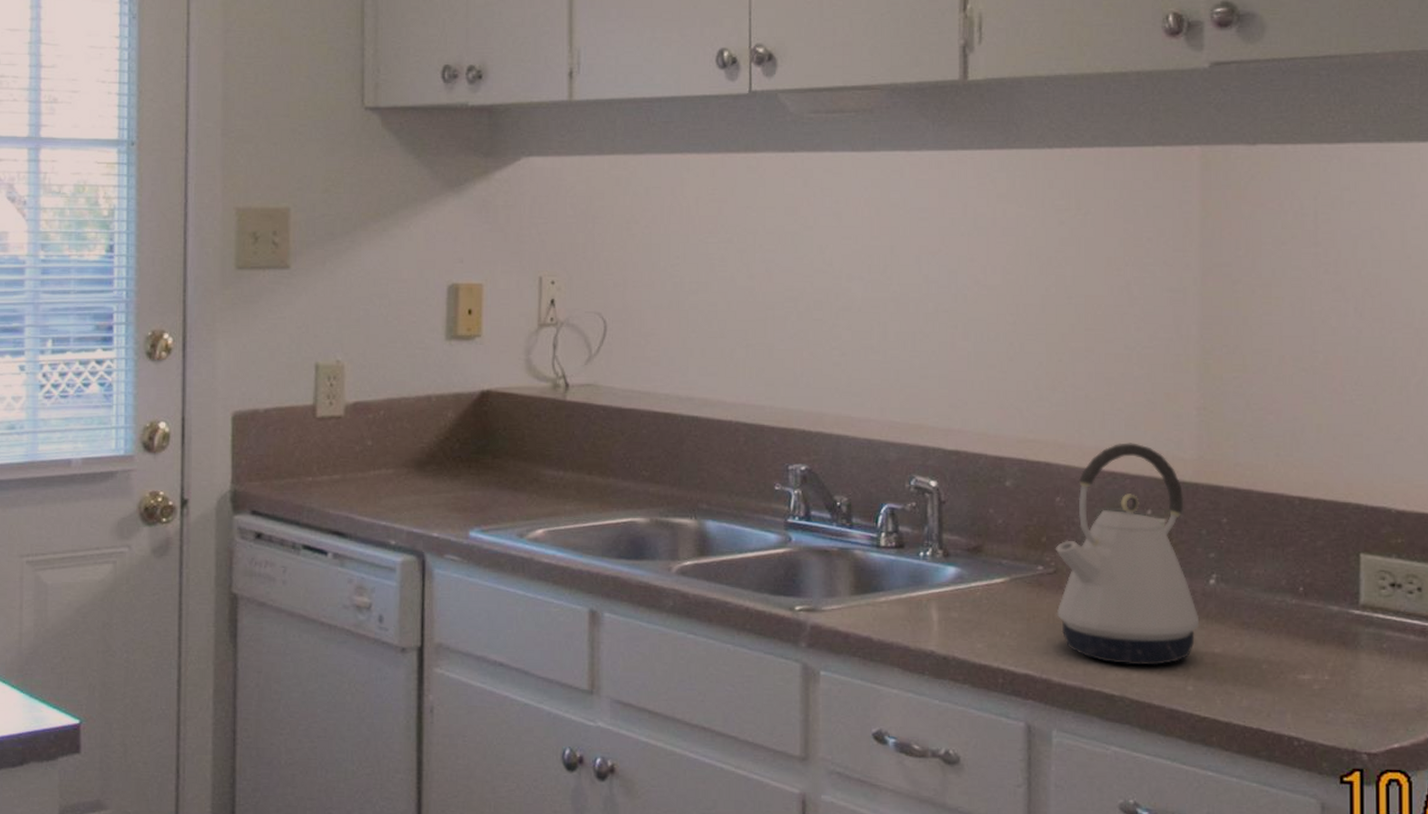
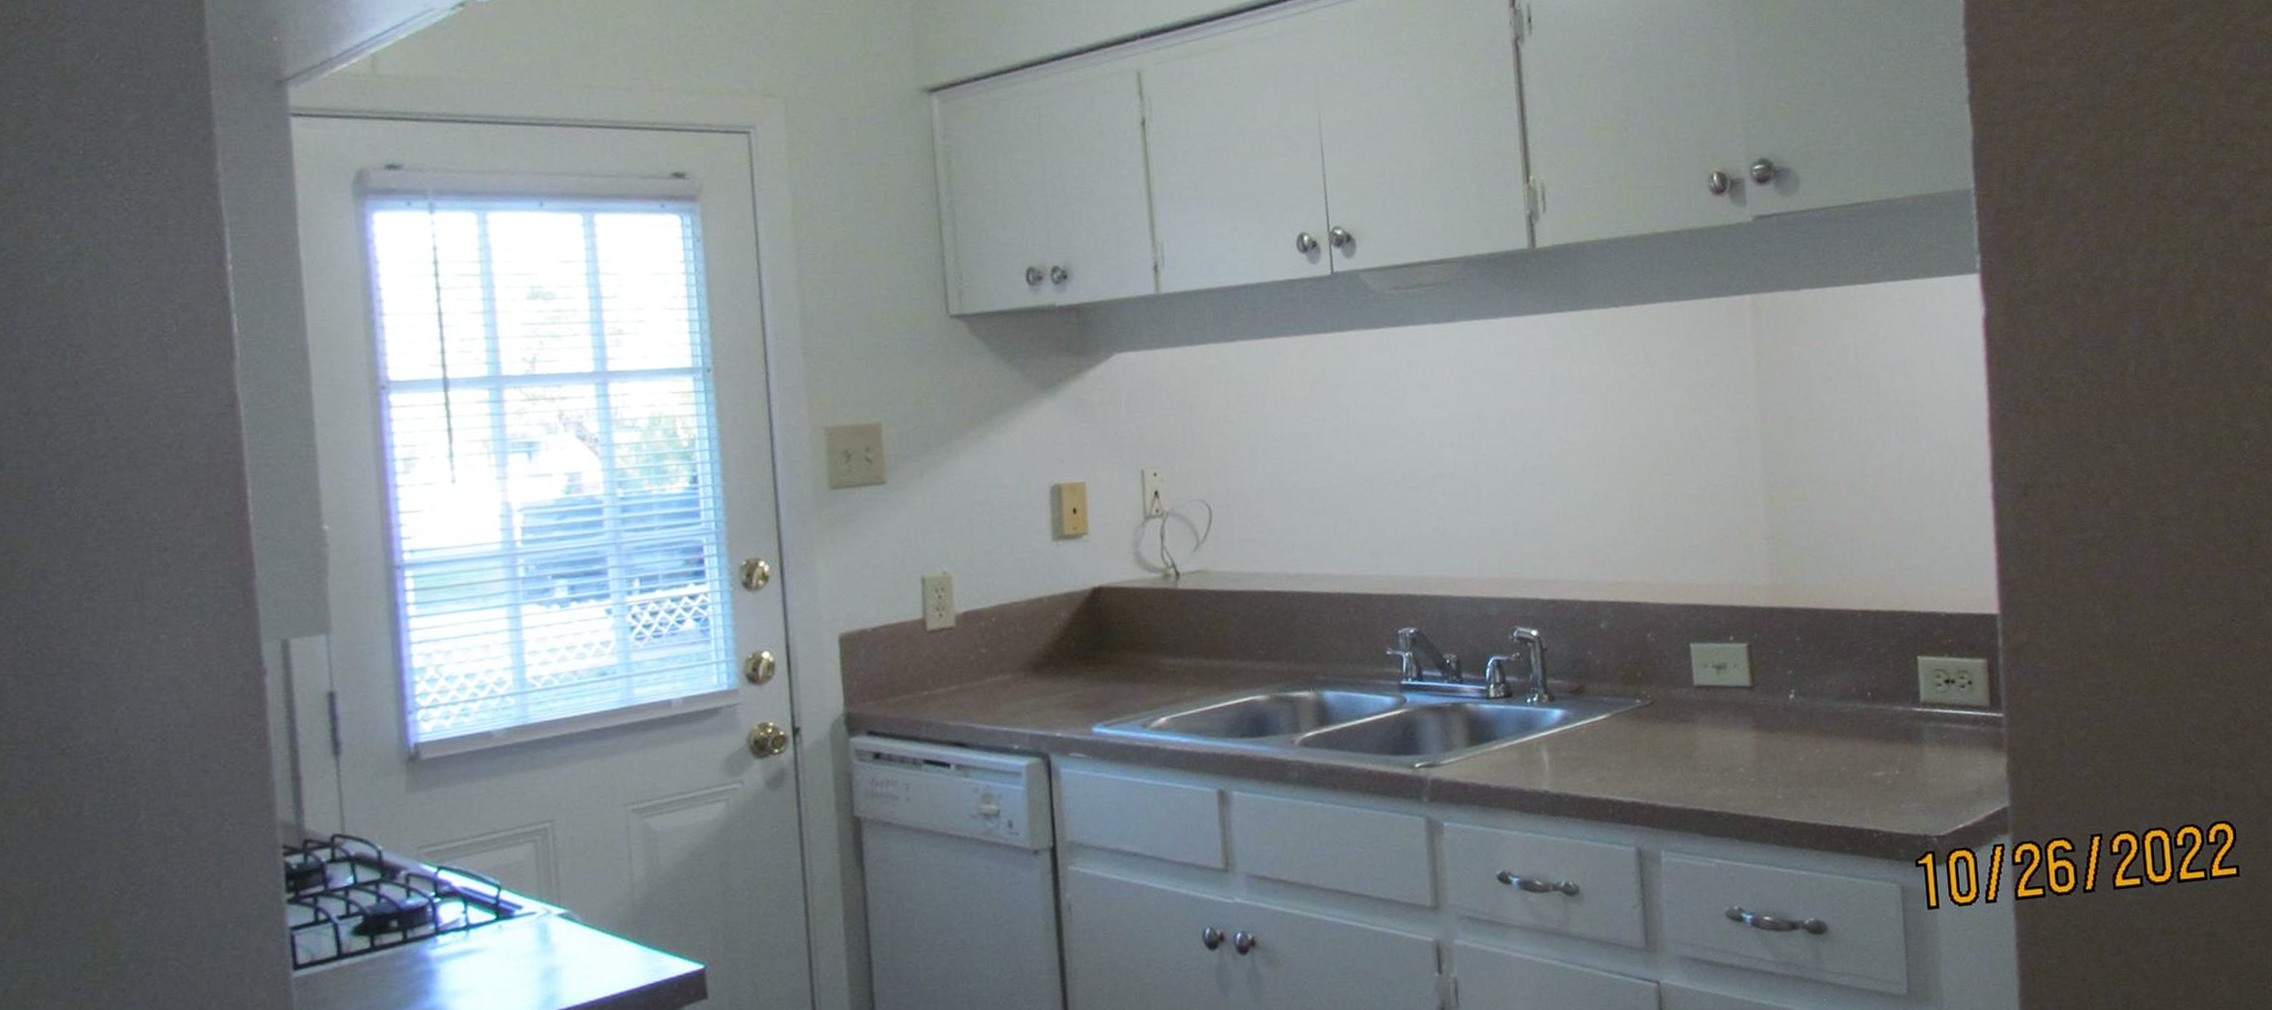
kettle: present [1055,443,1199,666] -> none [1650,575,1783,783]

